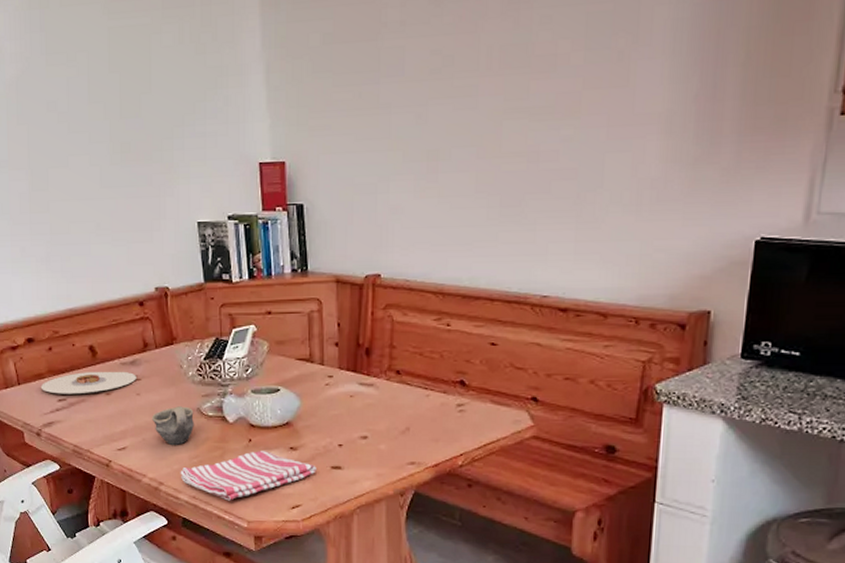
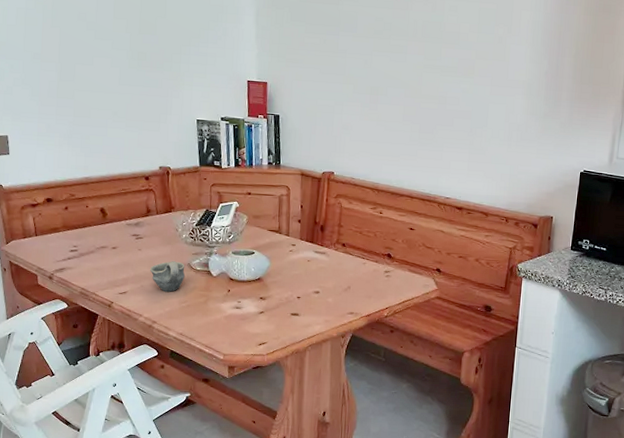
plate: present [40,371,136,394] -> none [55,229,139,247]
dish towel: present [180,451,316,501] -> none [170,299,280,338]

